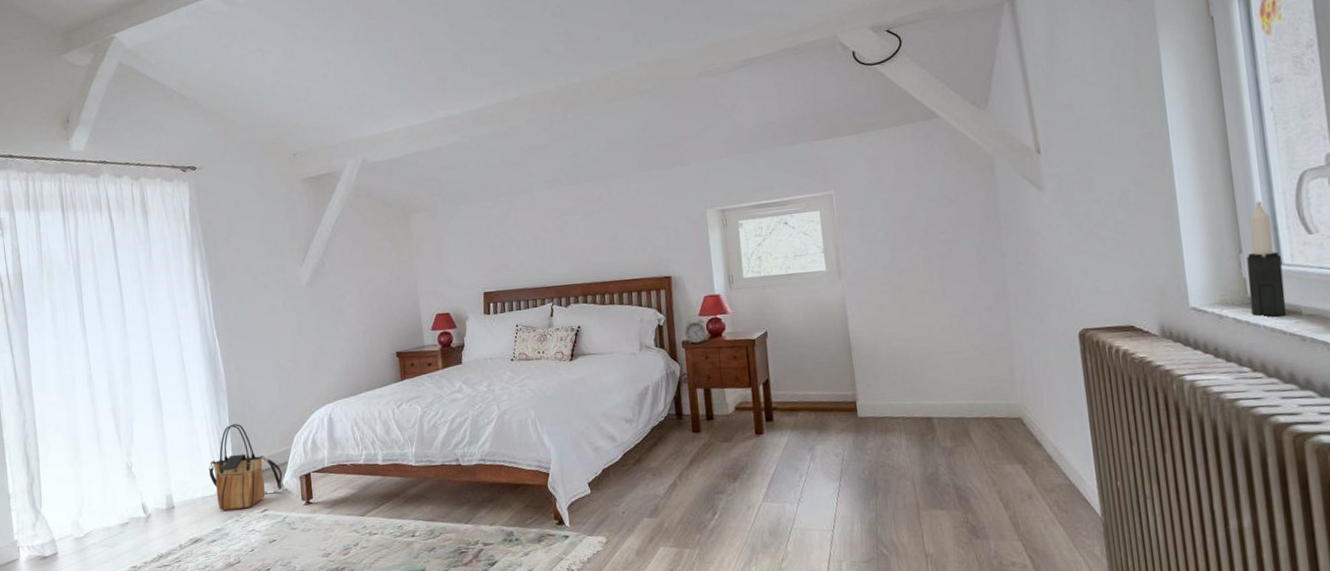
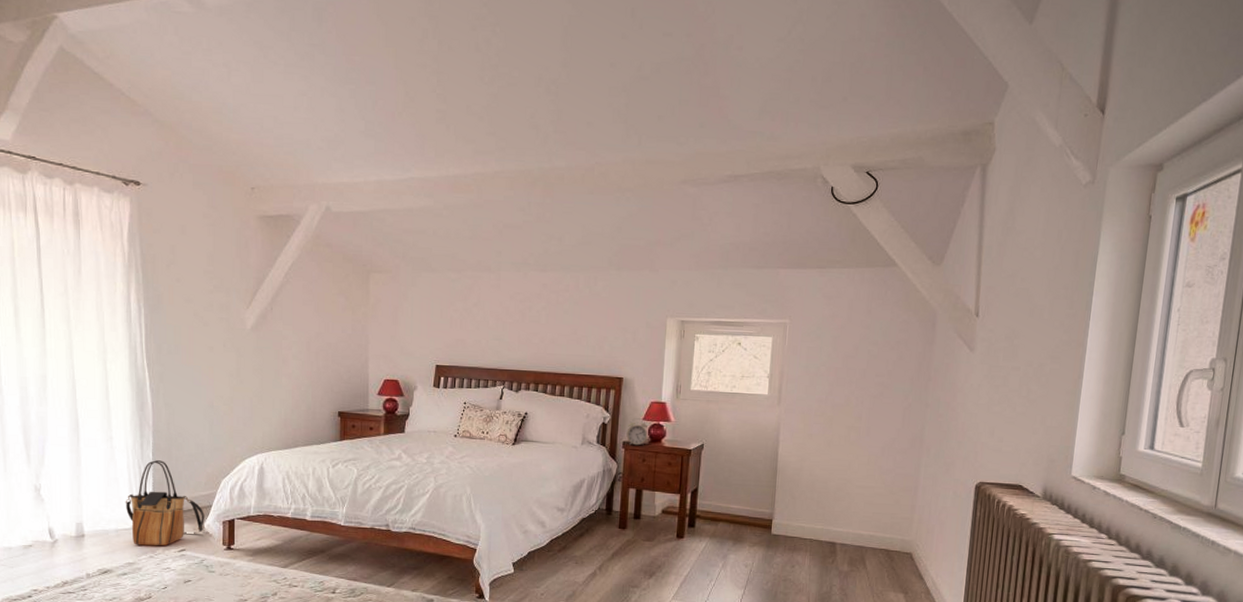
candle: present [1247,201,1286,317] -> none [1119,391,1154,494]

